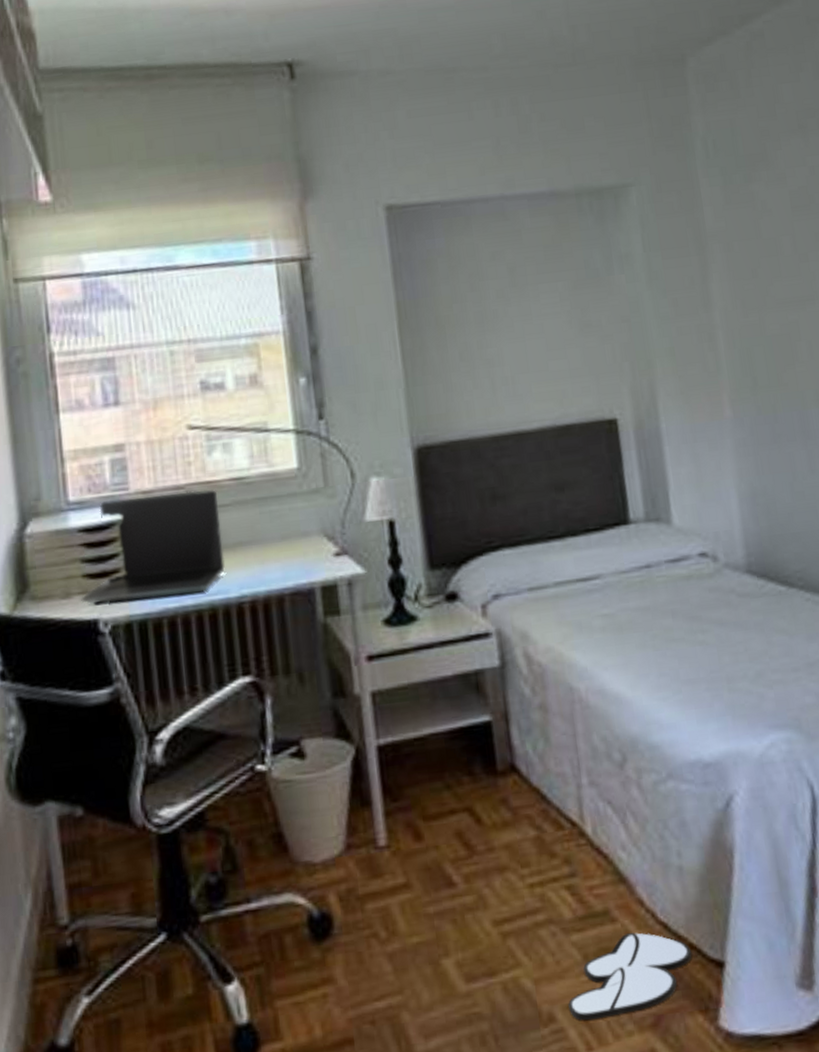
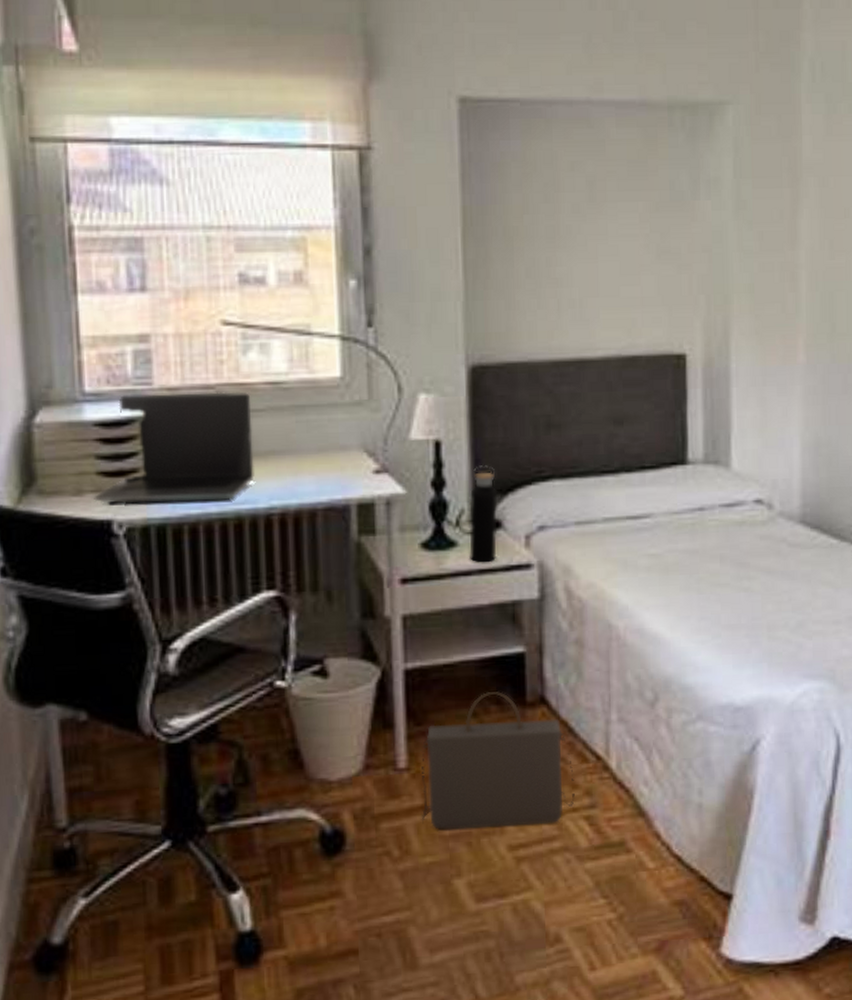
shopping bag: none [400,762,554,908] -> present [421,692,575,830]
water bottle: none [426,540,457,636] -> present [469,465,498,563]
slippers: present [568,932,692,1021] -> none [576,863,702,943]

